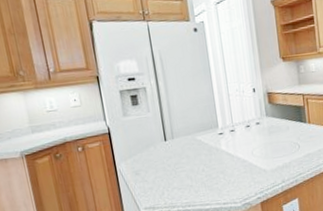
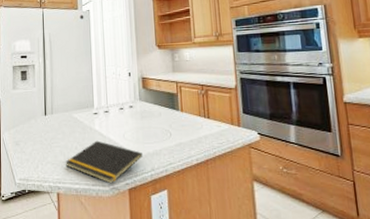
notepad: none [192,160,273,200] -> present [65,140,143,184]

